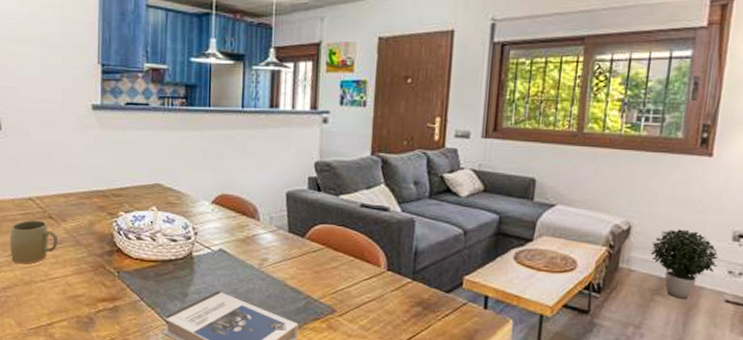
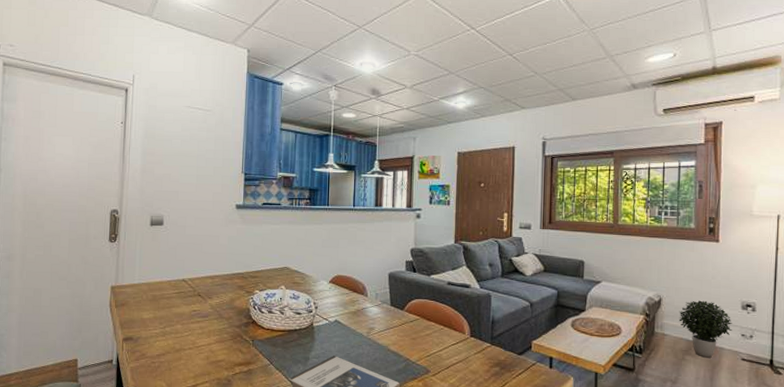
mug: present [9,220,59,264] -> none [165,297,205,335]

